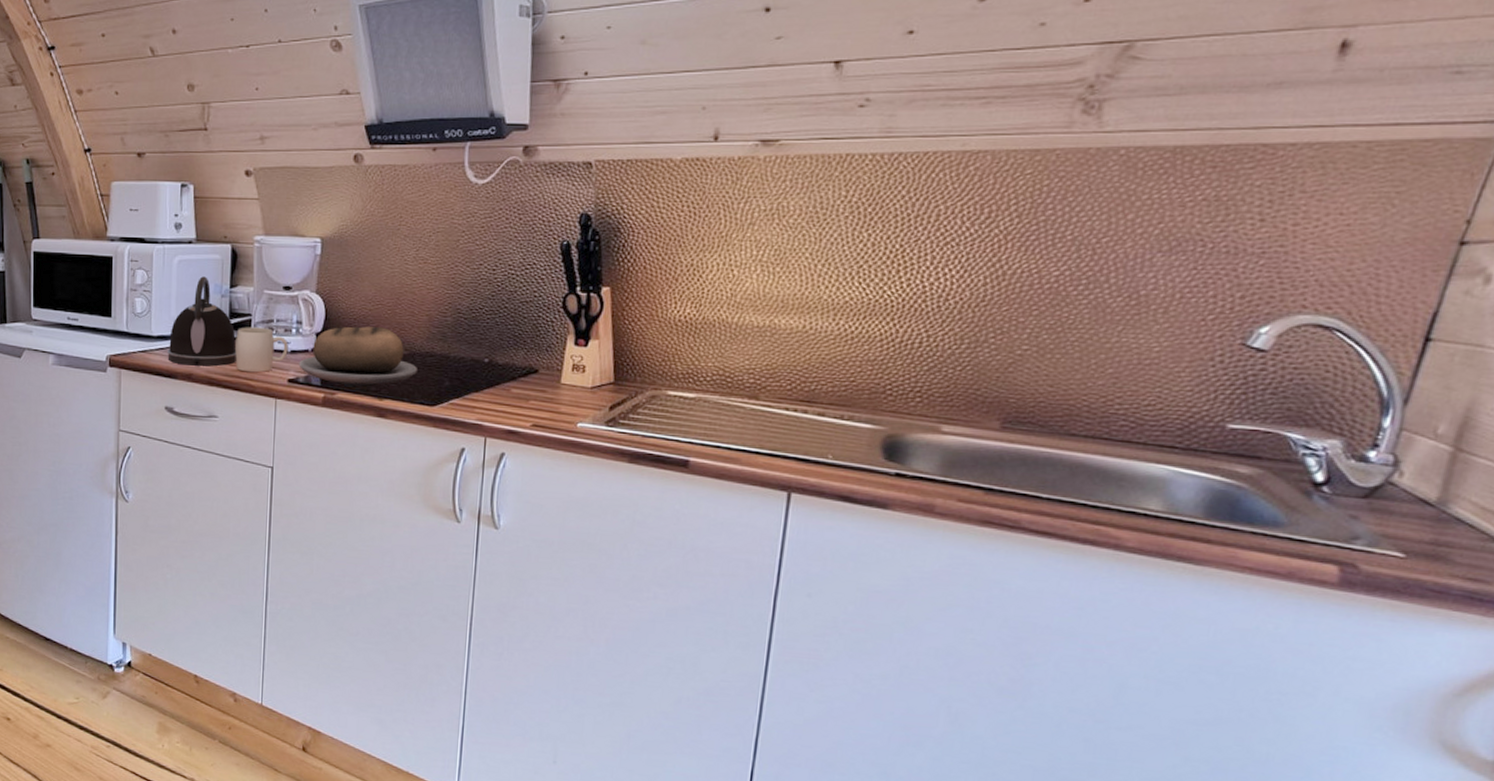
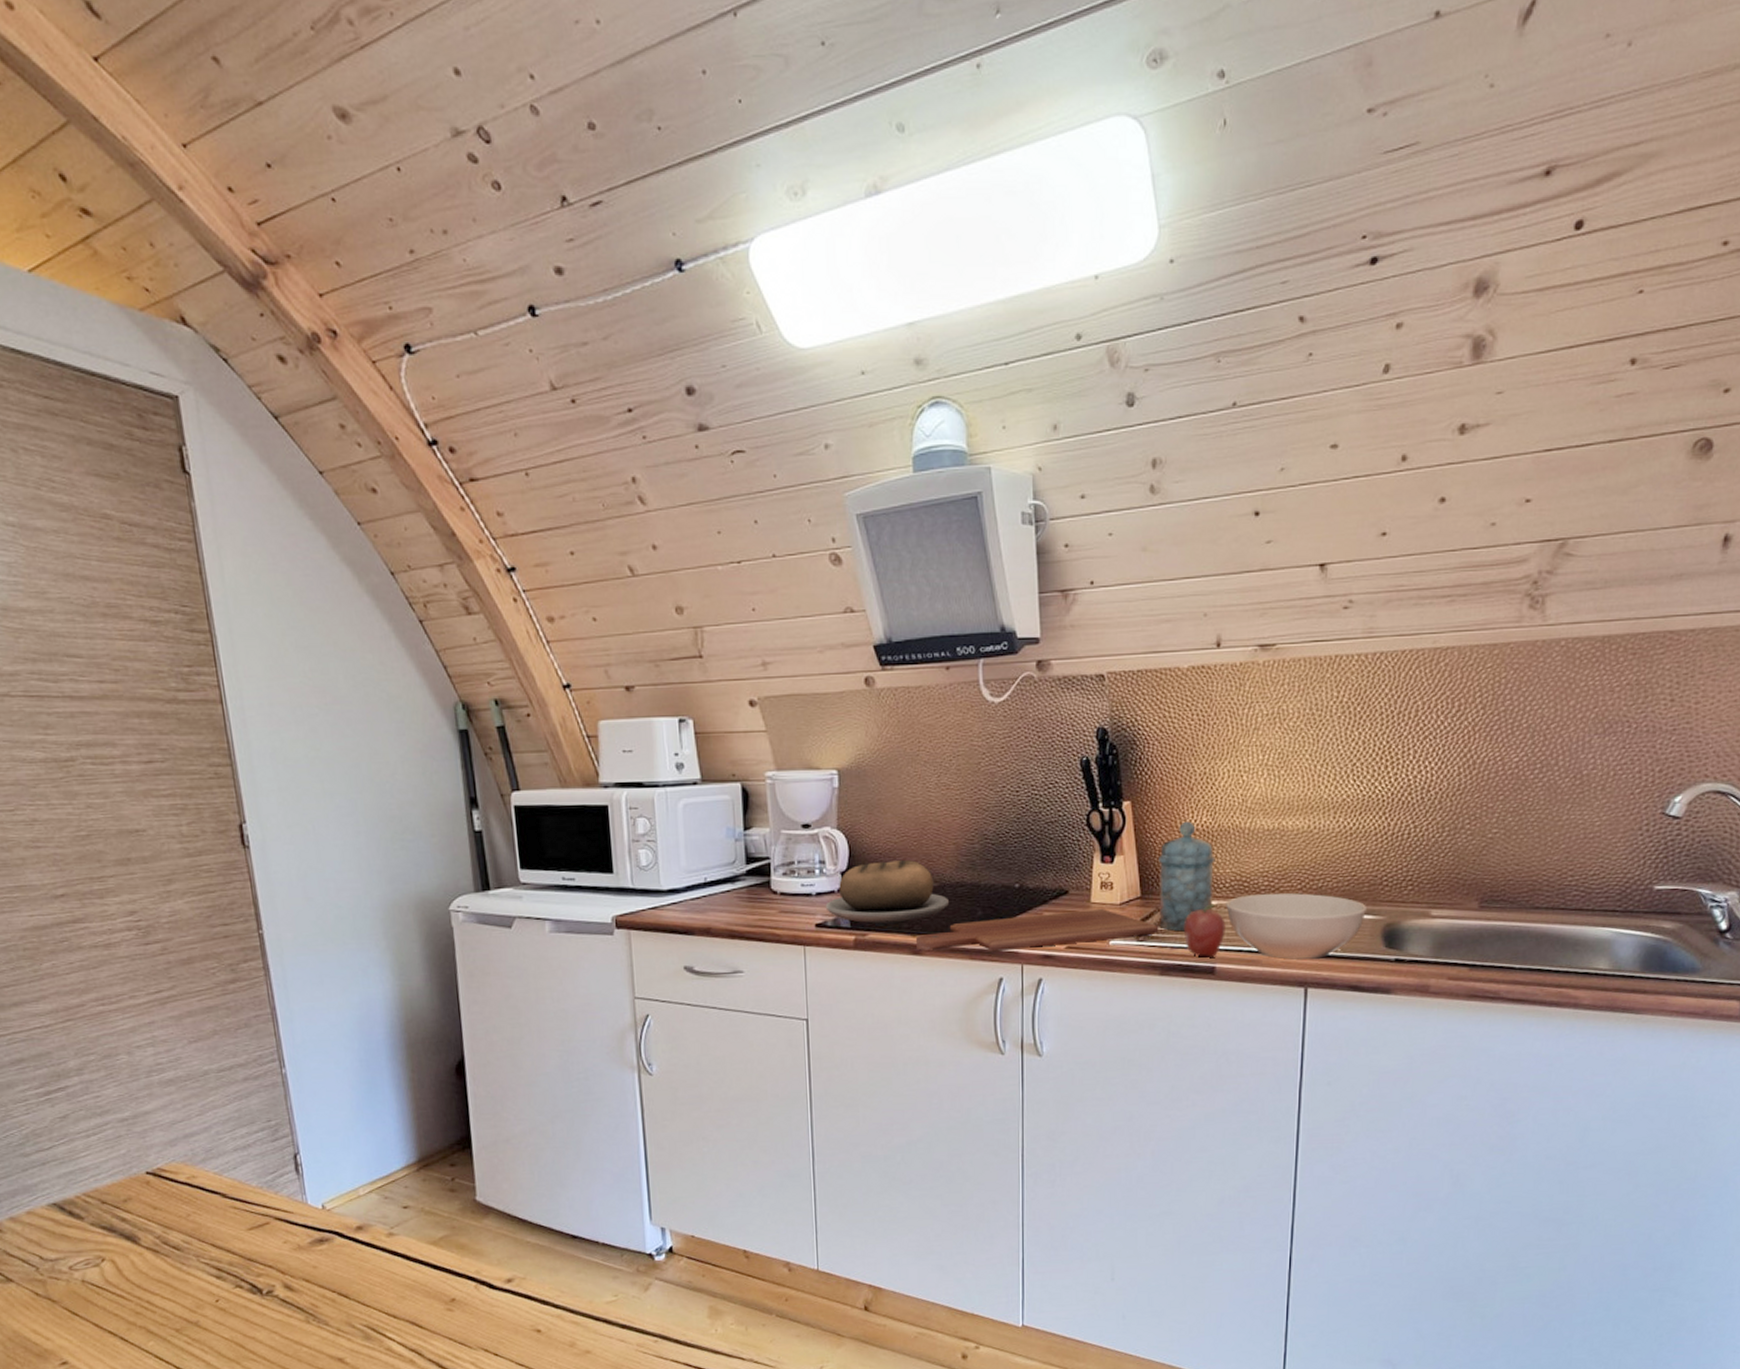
kettle: present [167,276,237,367] -> none [681,820,758,919]
mug: present [235,327,288,373] -> none [755,871,813,921]
cutting board: none [382,390,630,423] -> present [916,908,1158,952]
canister: none [631,311,698,421] -> present [1158,821,1216,932]
fruit: none [657,396,704,450] -> present [1184,904,1226,957]
bowl: none [705,390,866,464] -> present [1226,893,1368,960]

